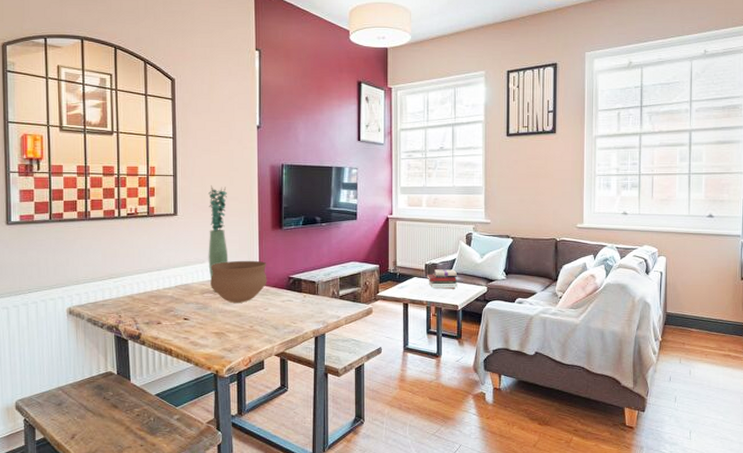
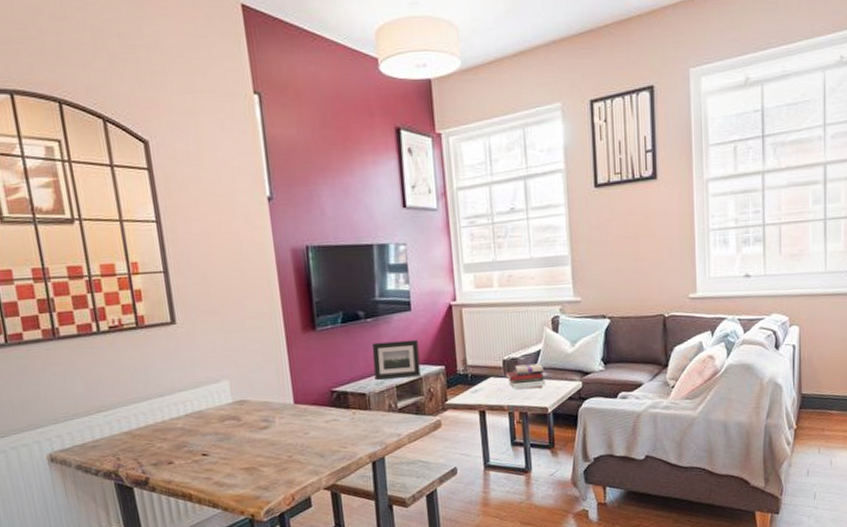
vase: present [208,185,229,292] -> none [214,281,251,417]
bowl: present [210,260,267,303] -> none [228,373,304,429]
picture frame: none [324,242,360,271] -> present [372,339,421,380]

